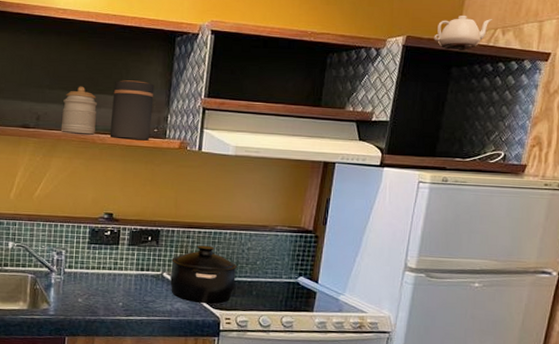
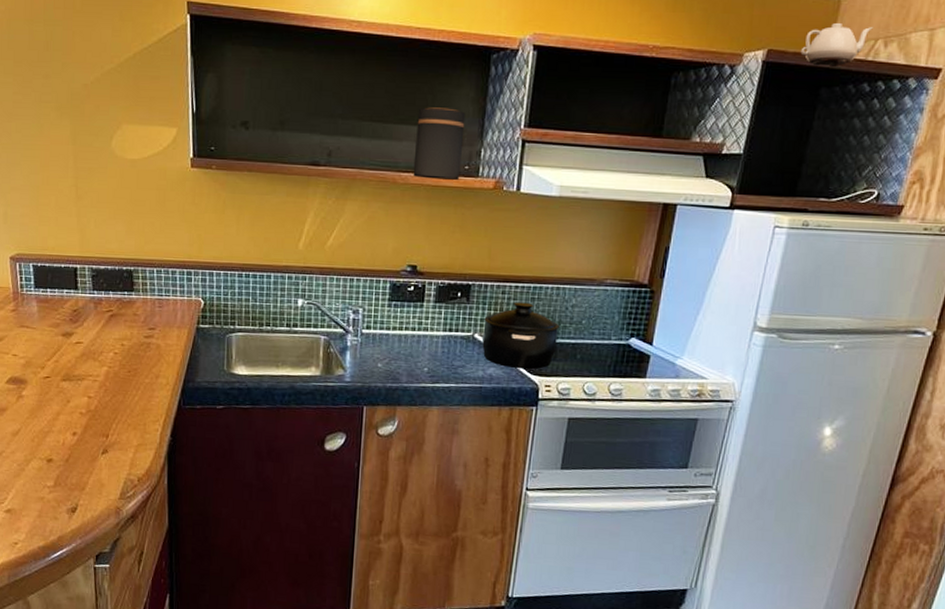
jar: present [60,86,98,136] -> none [356,115,399,175]

